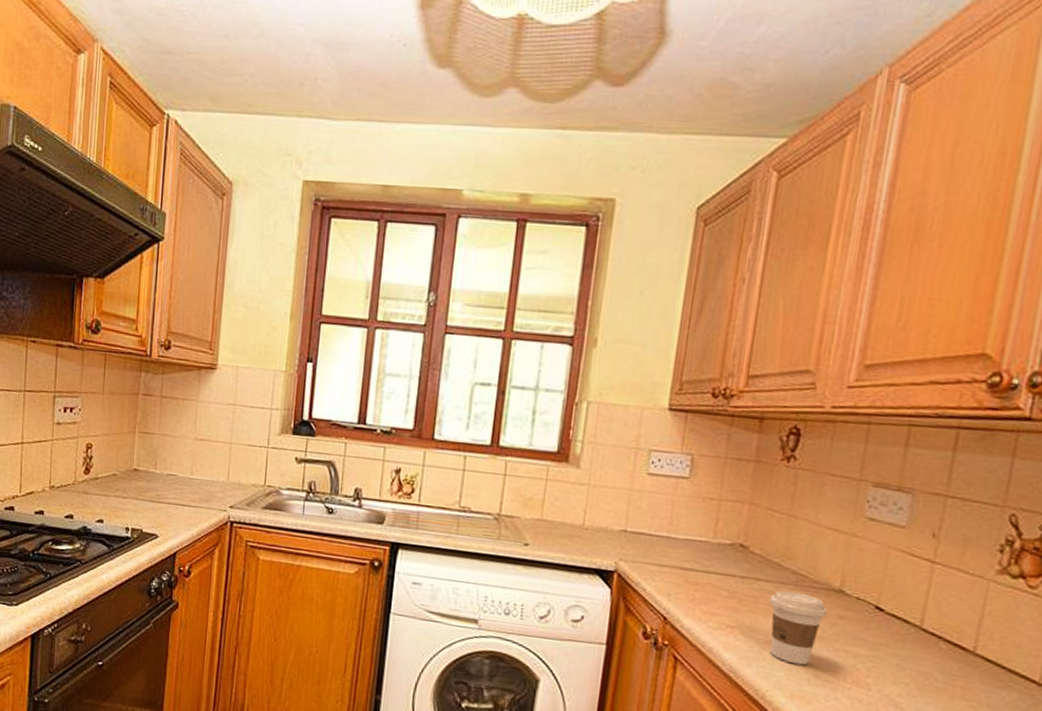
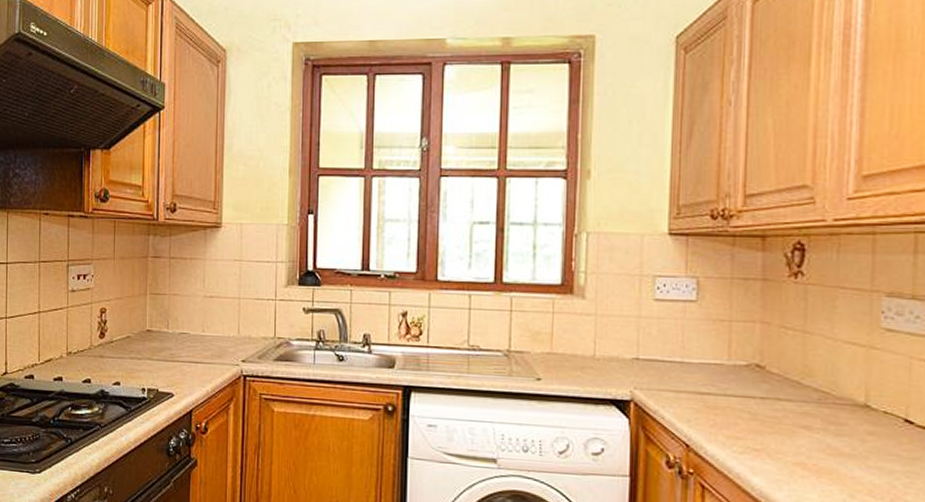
coffee cup: present [768,590,827,666] -> none [792,409,854,486]

